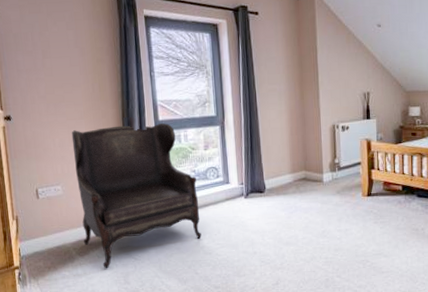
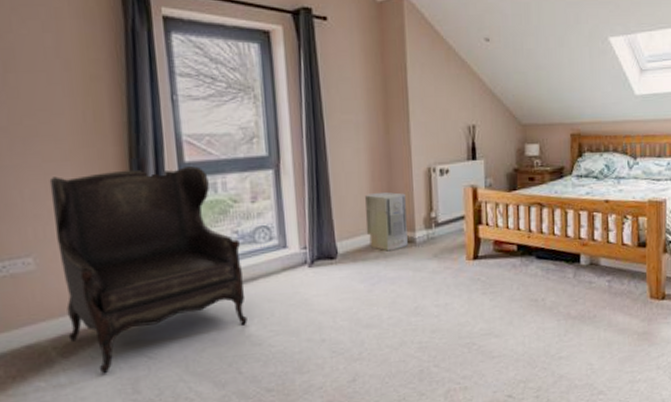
air purifier: none [285,143,317,188] -> present [365,191,408,251]

